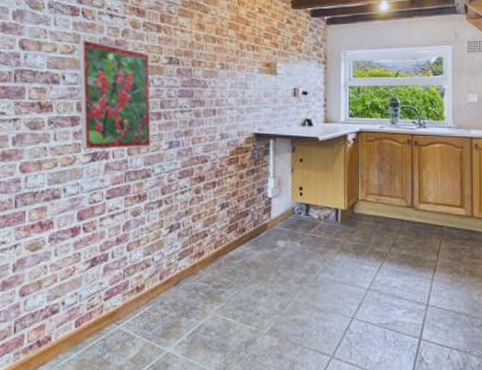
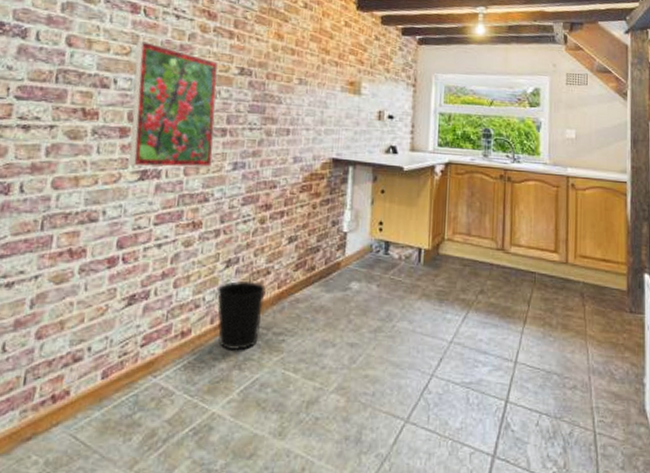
wastebasket: none [163,242,204,302] -> present [216,280,266,351]

